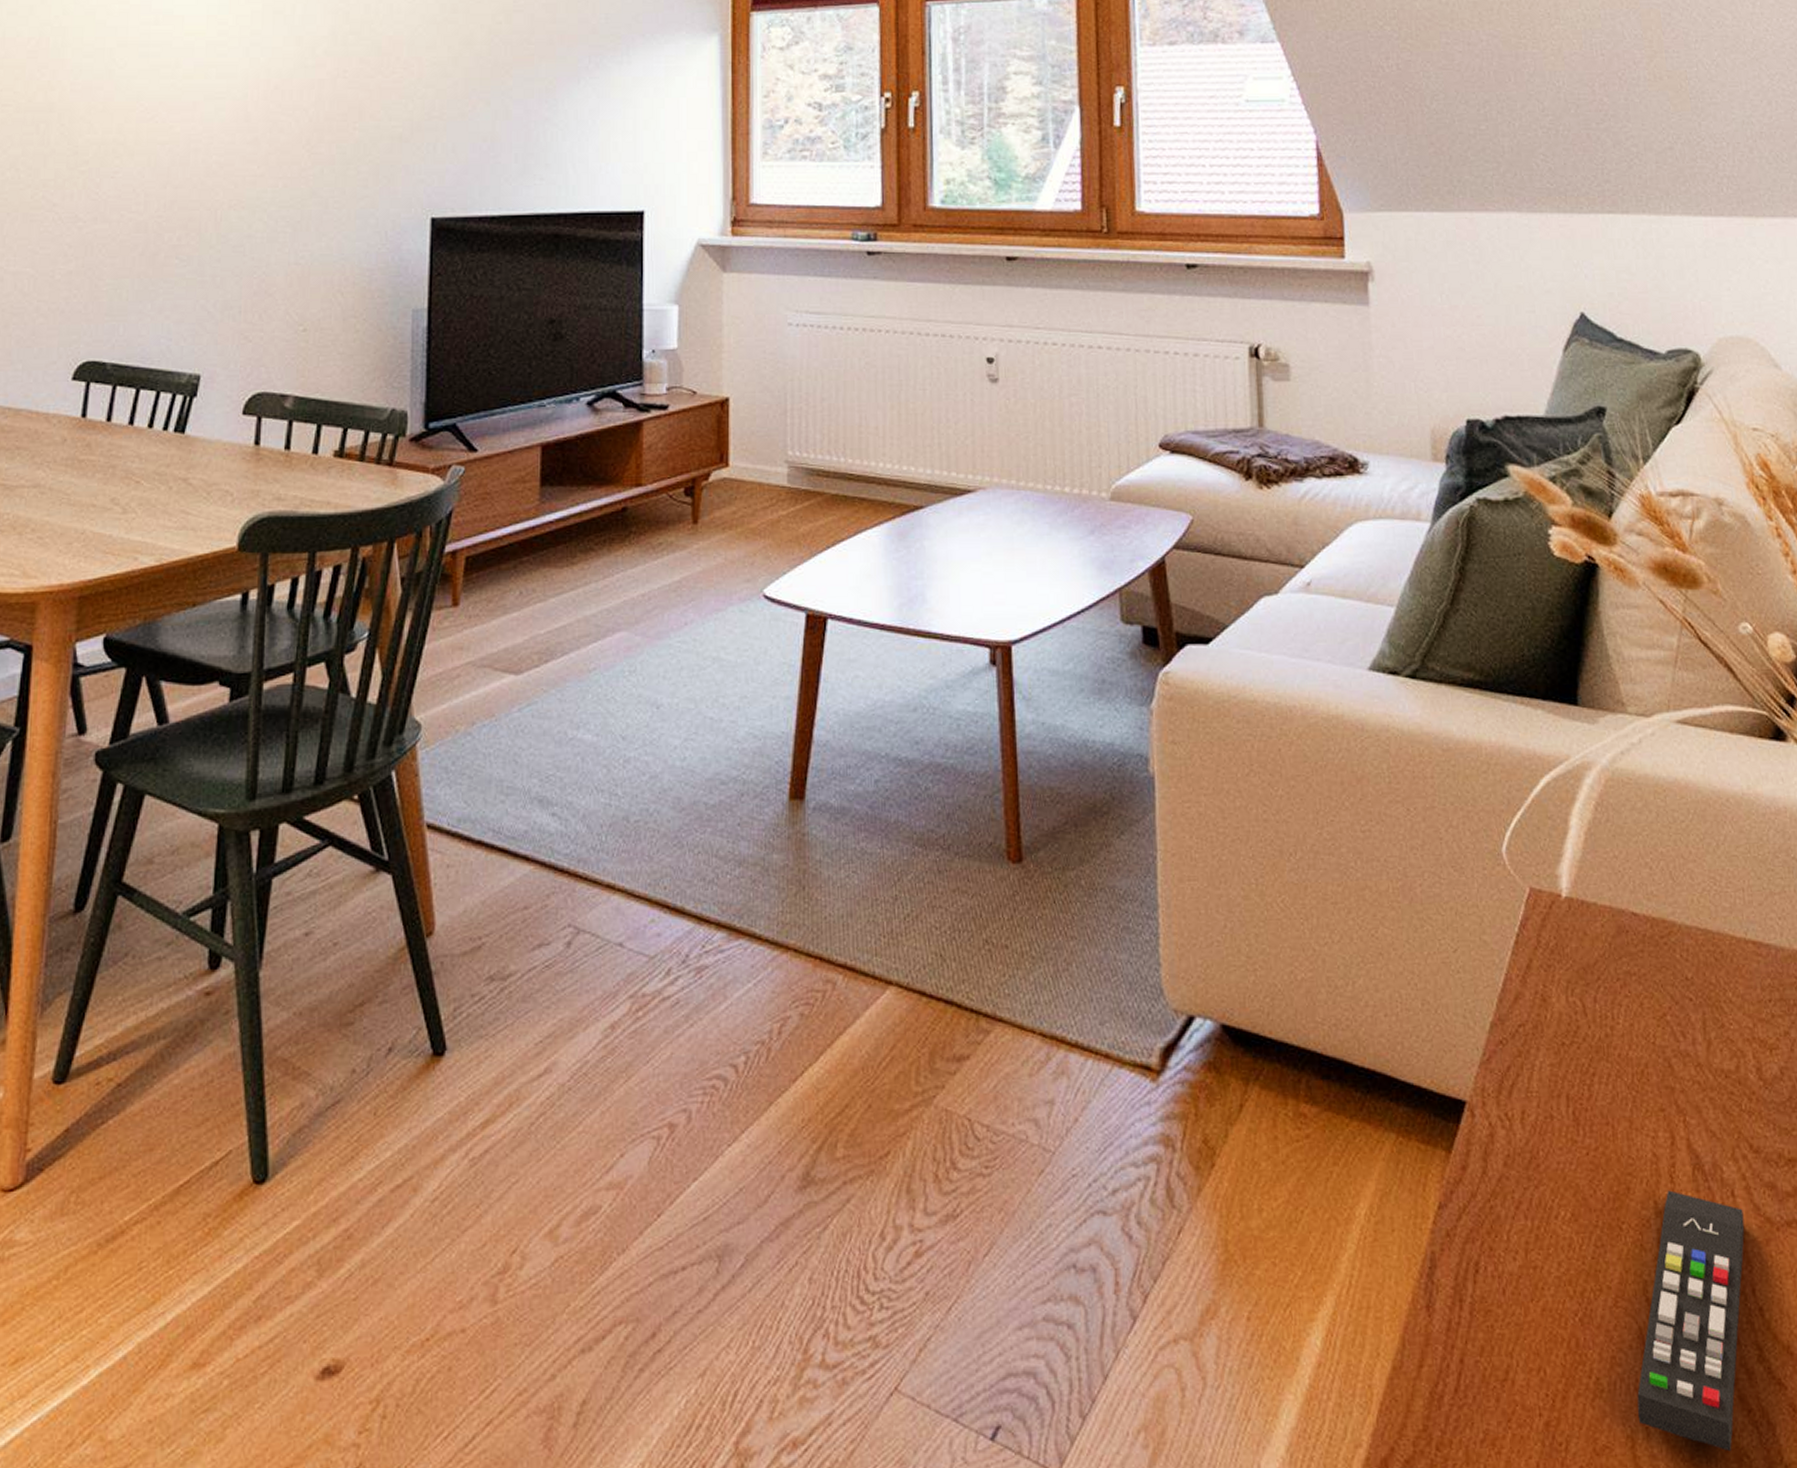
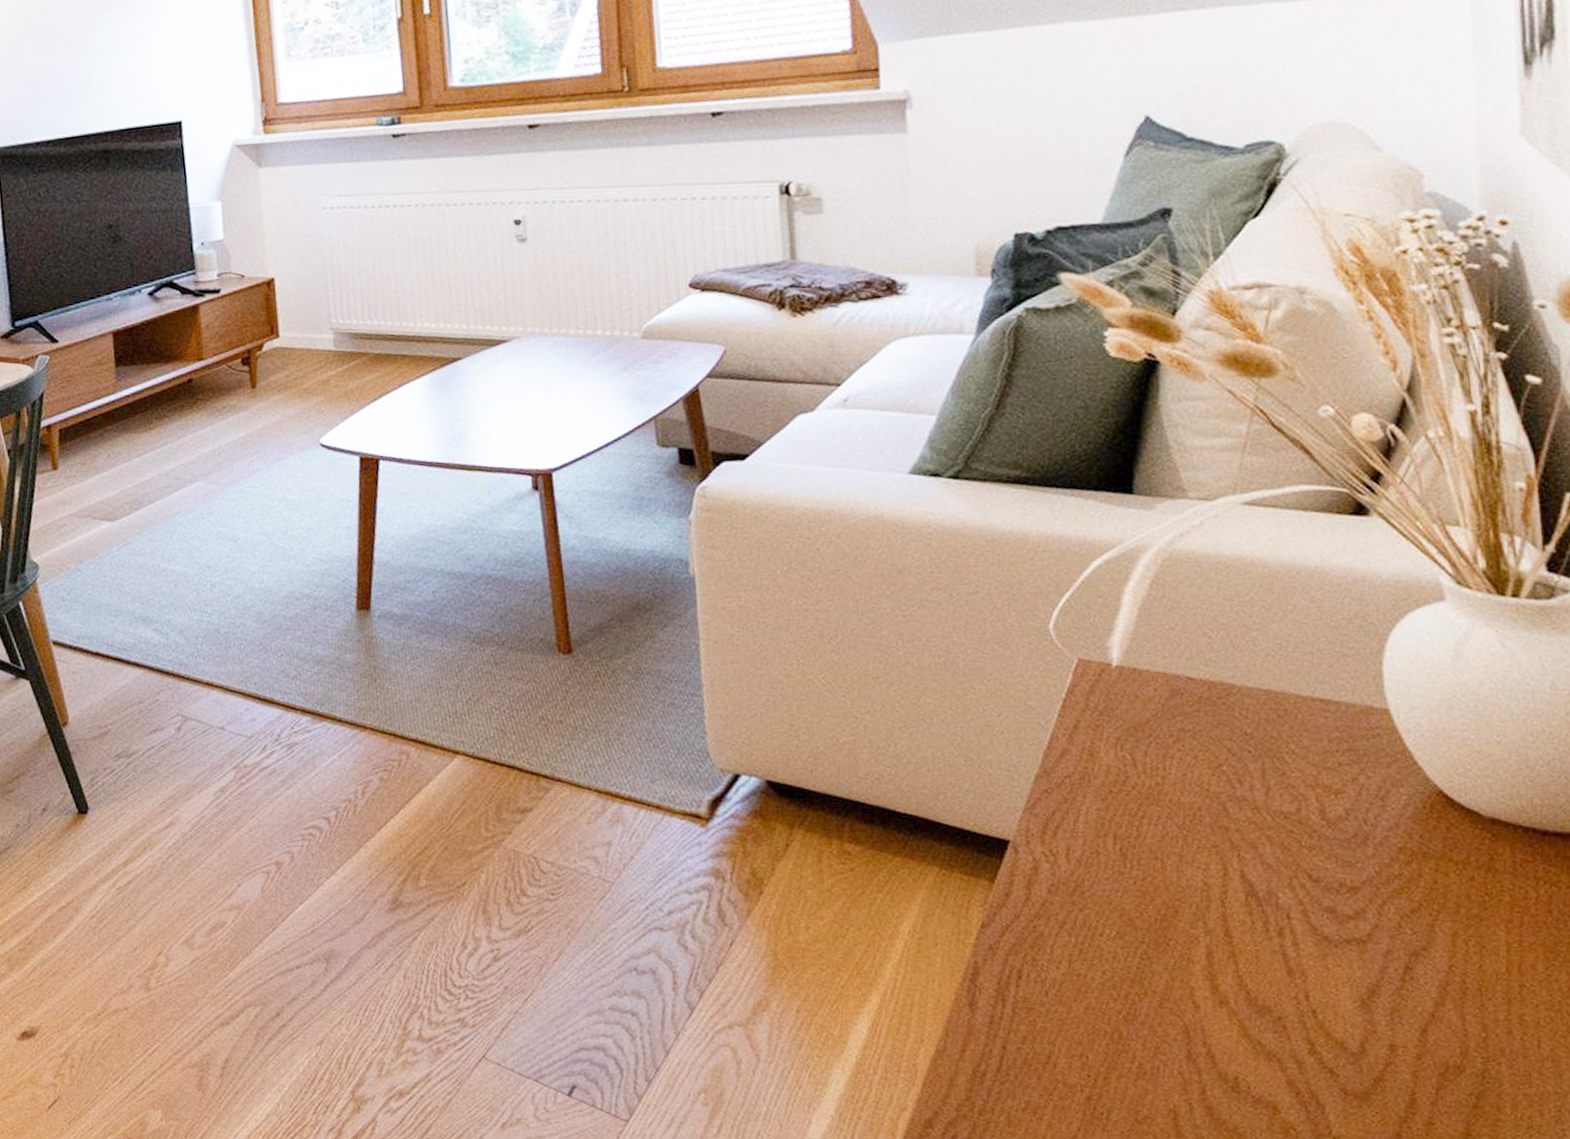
remote control: present [1637,1190,1745,1452] -> none [1180,913,1300,1125]

